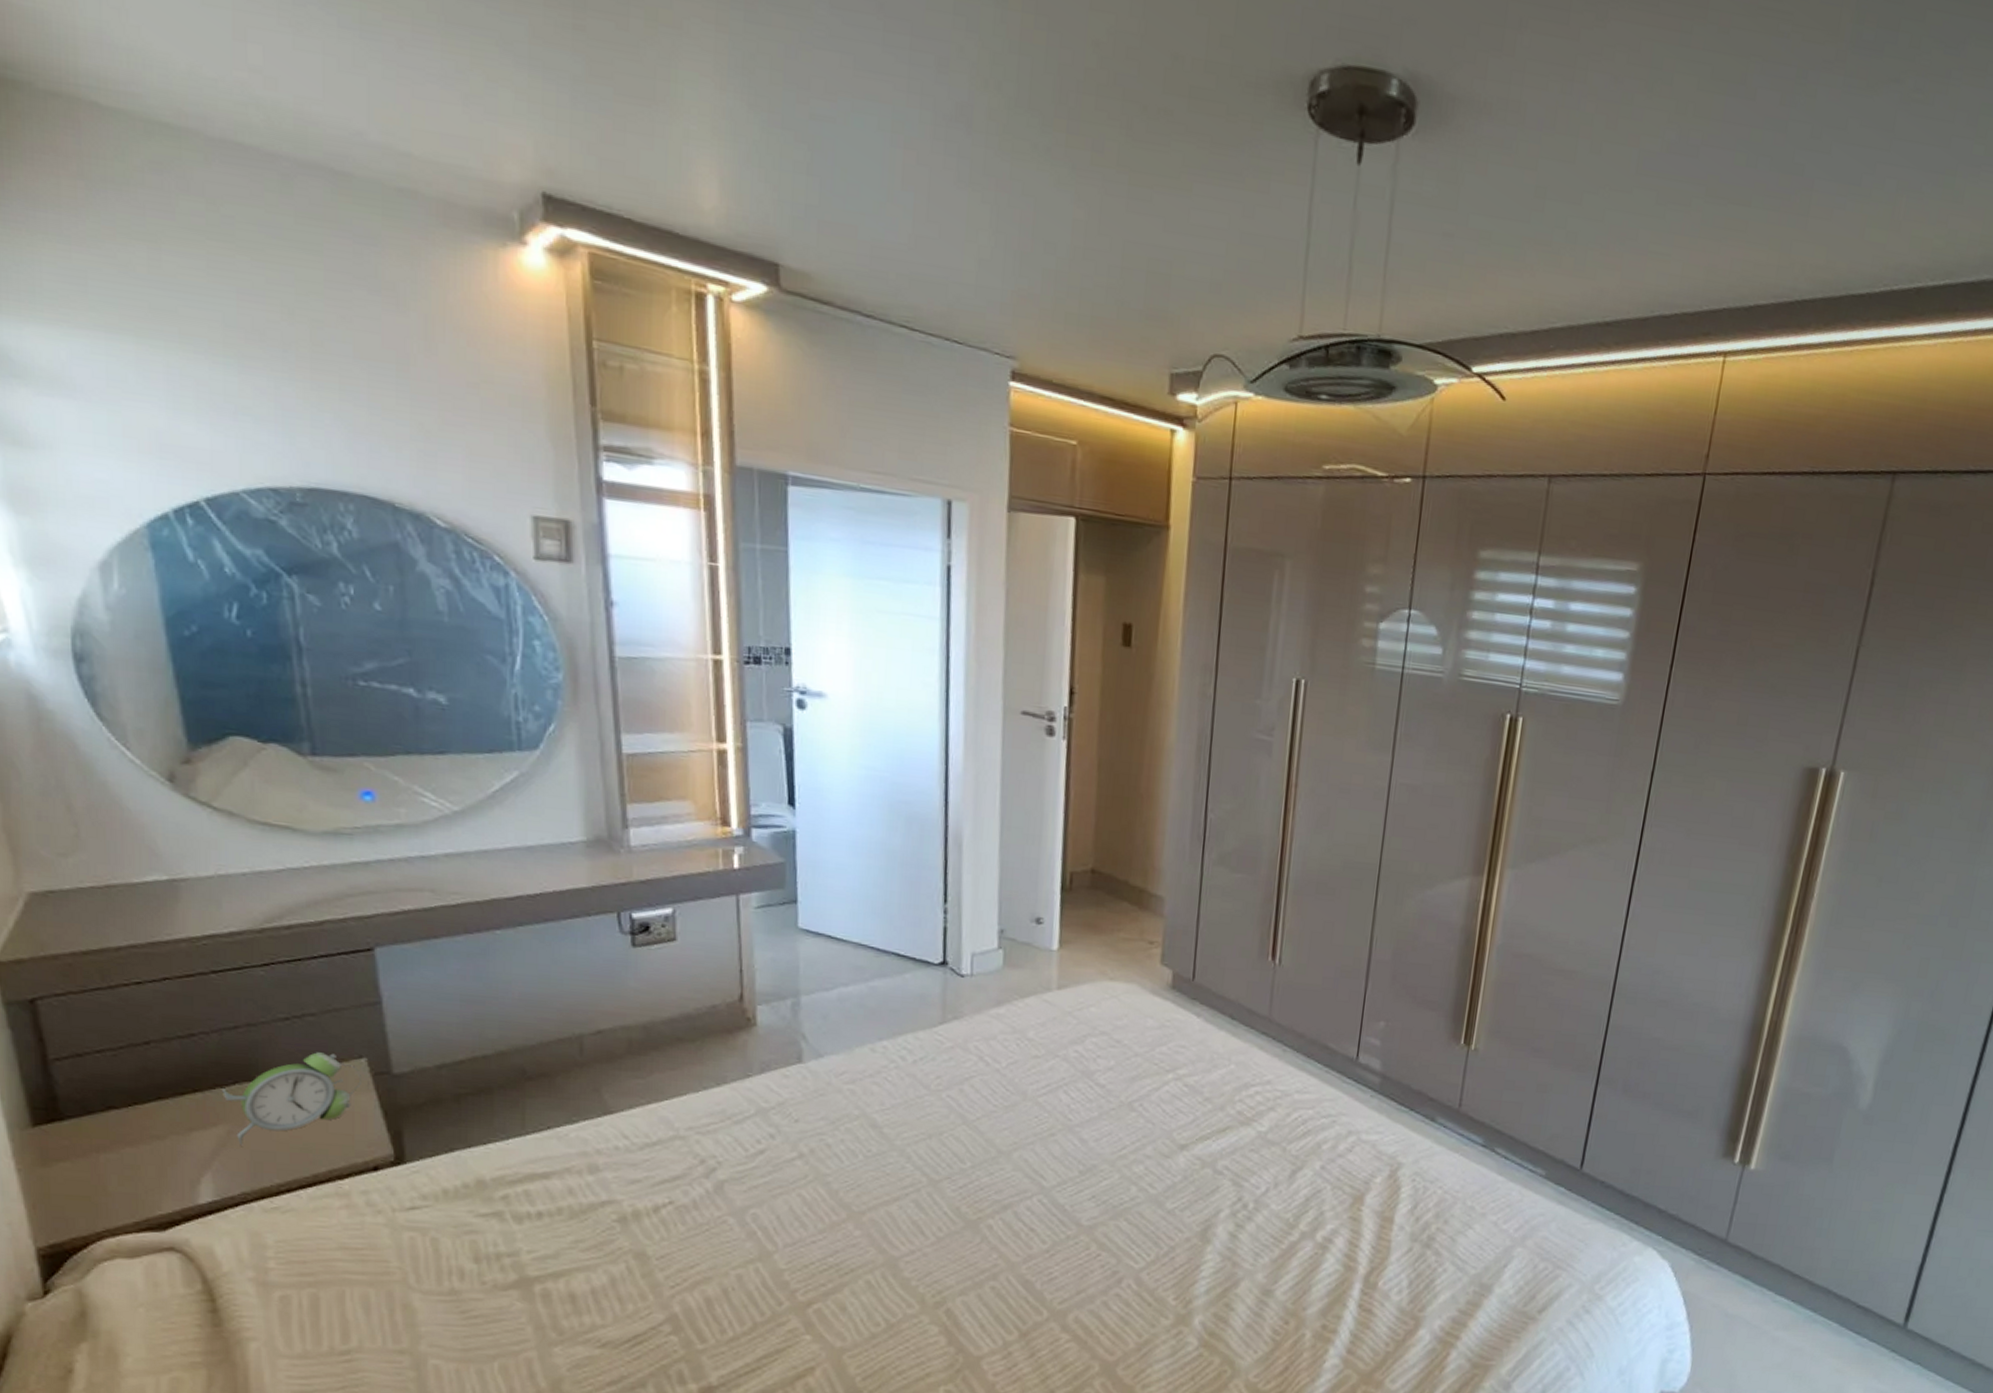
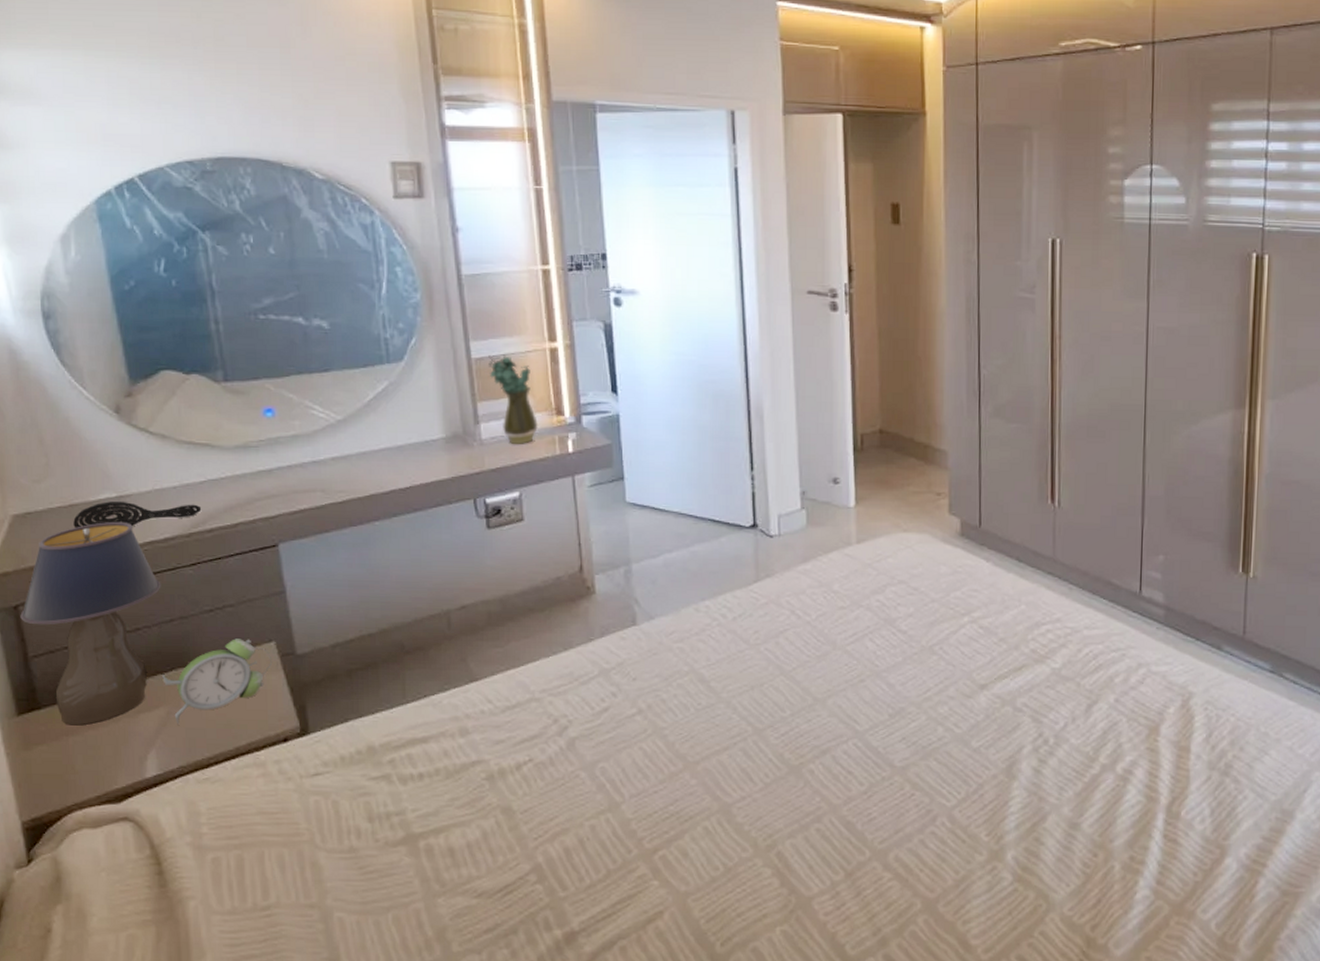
table lamp: none [38,908,224,1142] -> present [20,521,161,726]
hairbrush: none [110,884,278,915] -> present [73,501,202,528]
vase: none [642,751,699,856] -> present [488,354,538,445]

